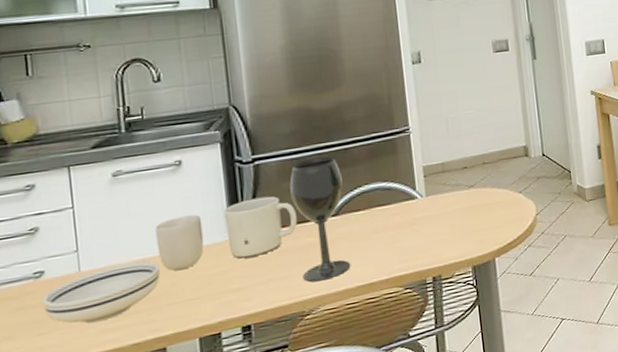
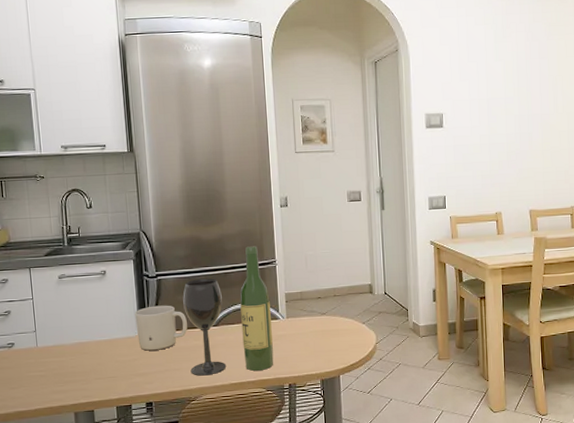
bowl: present [42,261,160,324] -> none [13,344,90,385]
cup: present [155,214,205,271] -> none [87,313,121,355]
wine bottle: none [365,112,413,267] -> present [240,246,274,371]

